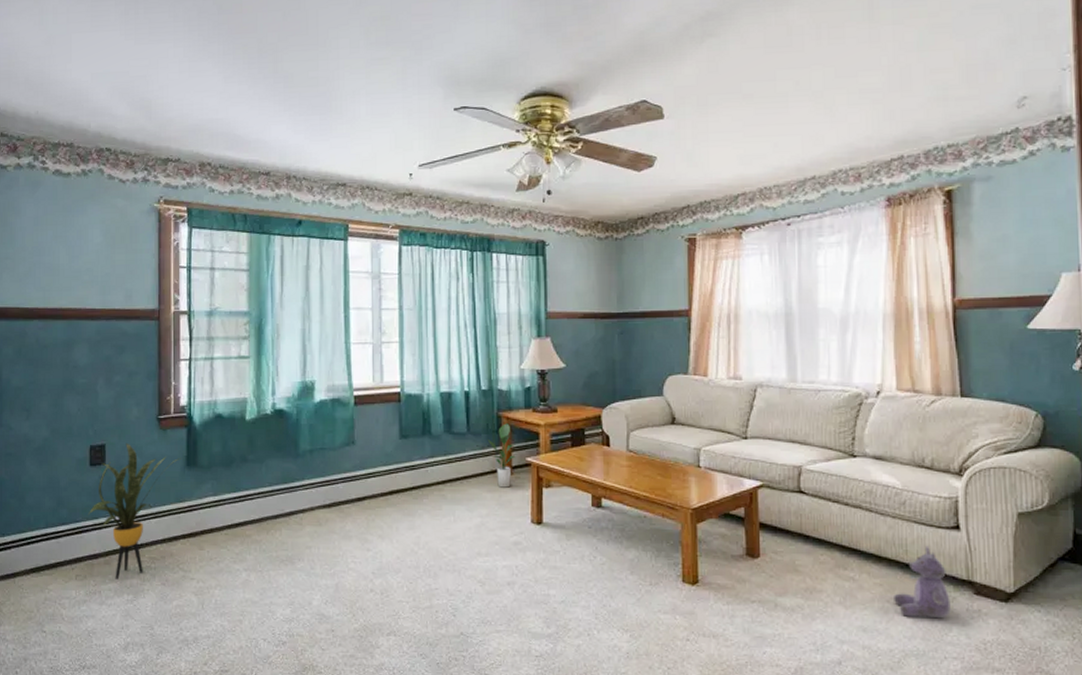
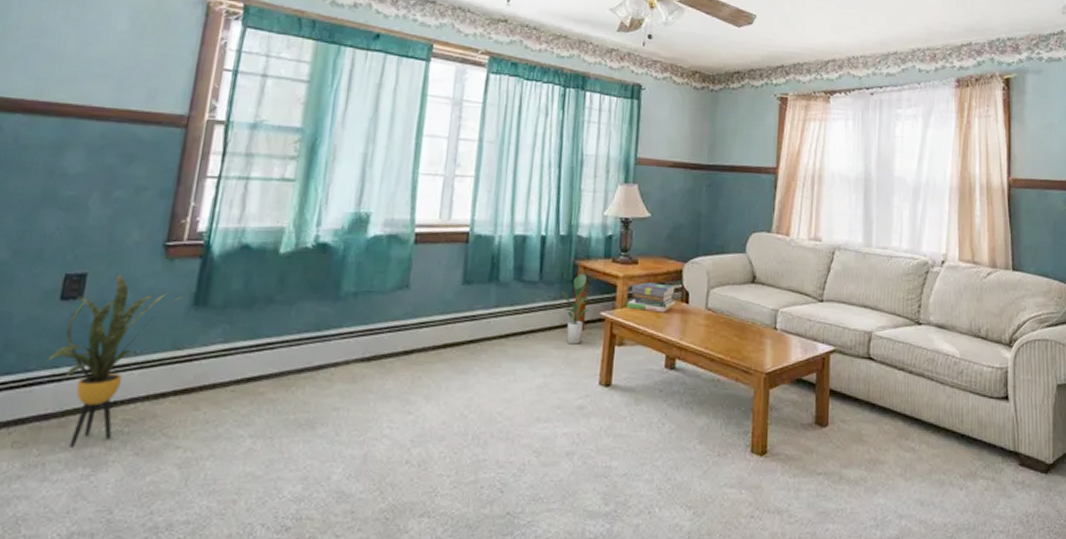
books: none [550,429,597,456] -> present [627,282,676,313]
stuffed animal: present [892,545,951,619] -> none [948,416,999,491]

